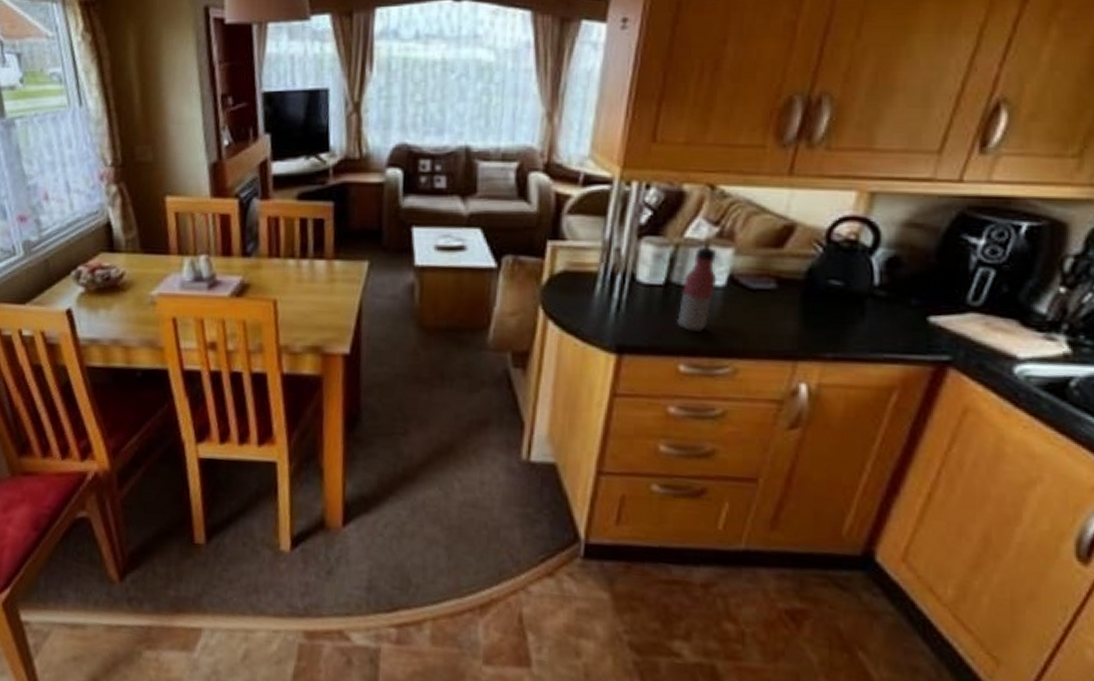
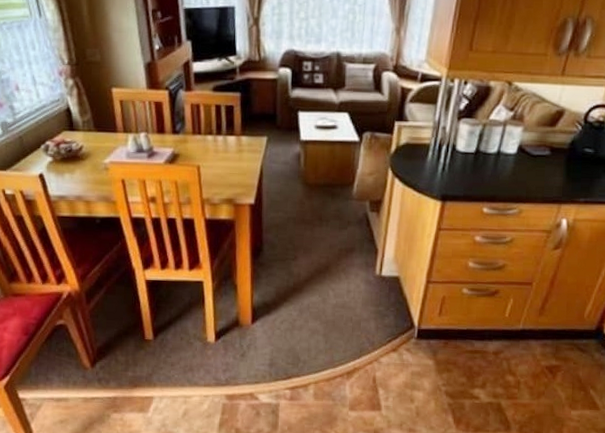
water bottle: present [677,246,718,332] -> none [483,126,512,185]

